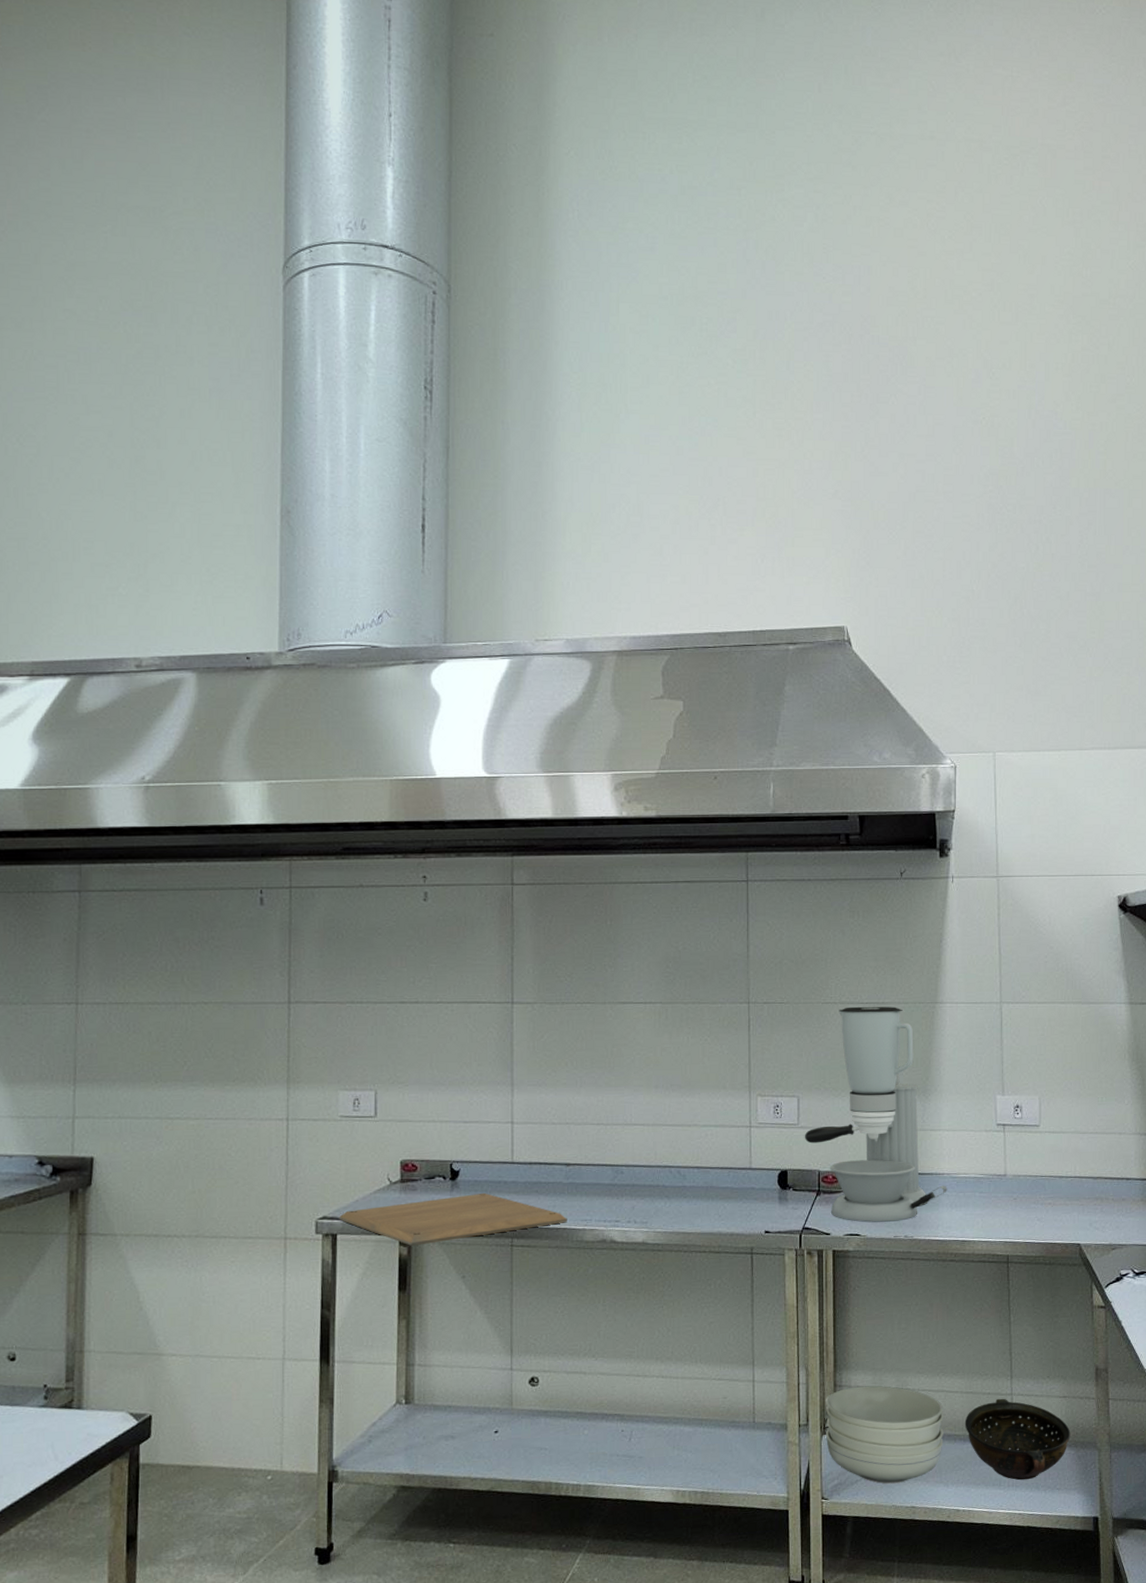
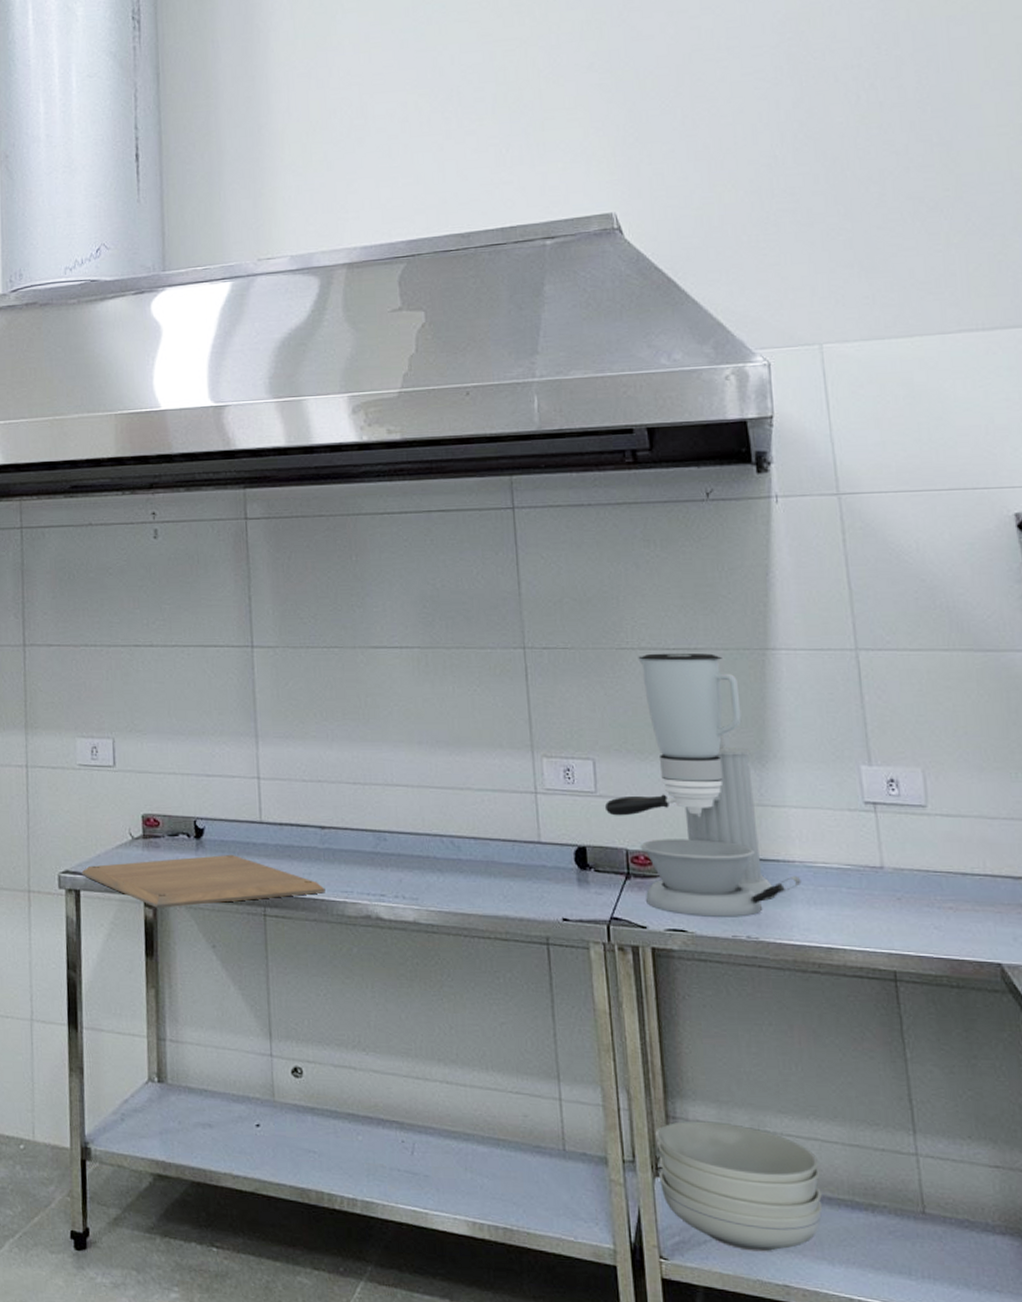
colander: present [964,1398,1071,1480] -> none [851,1158,1012,1273]

